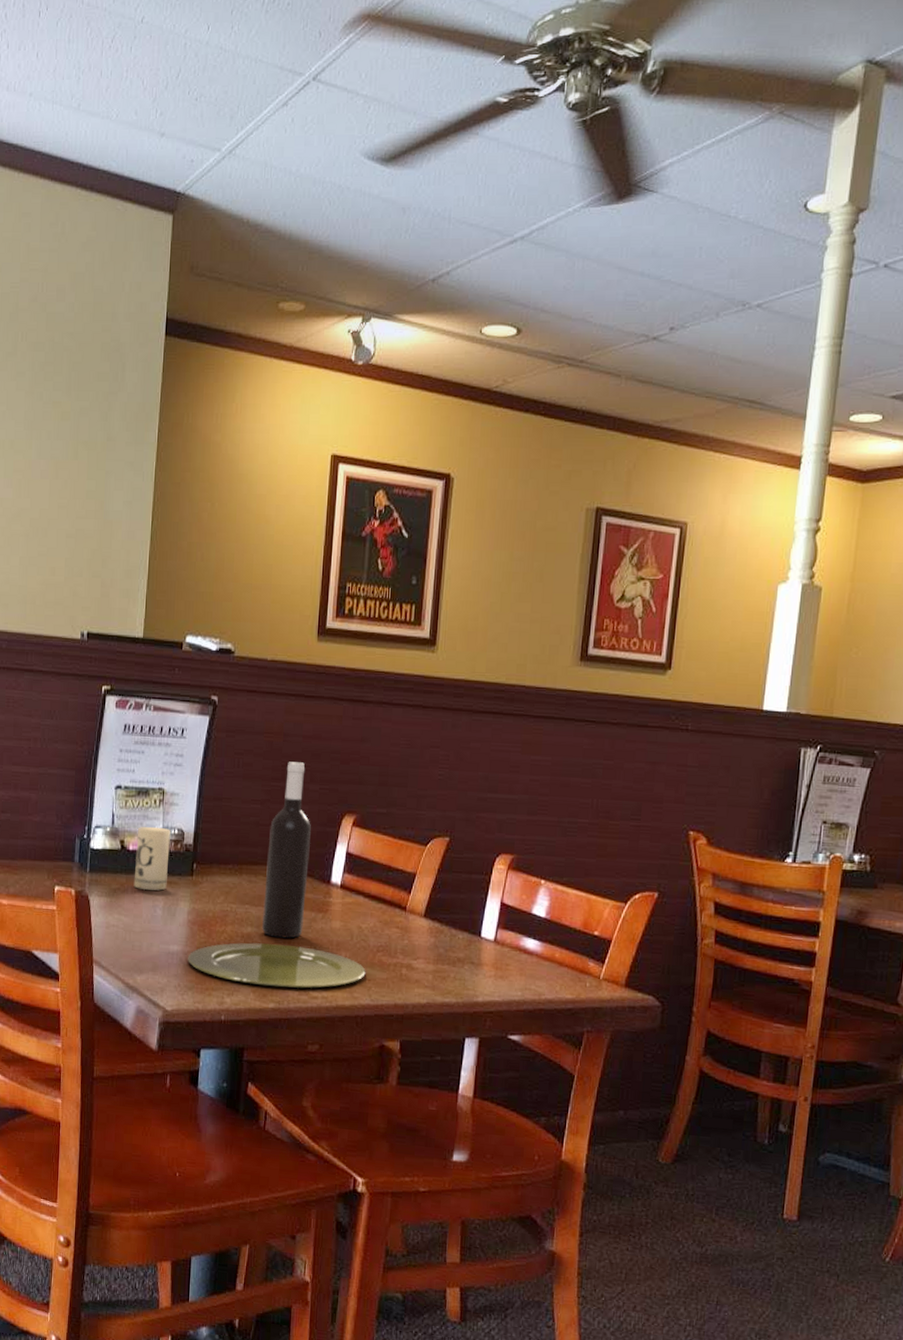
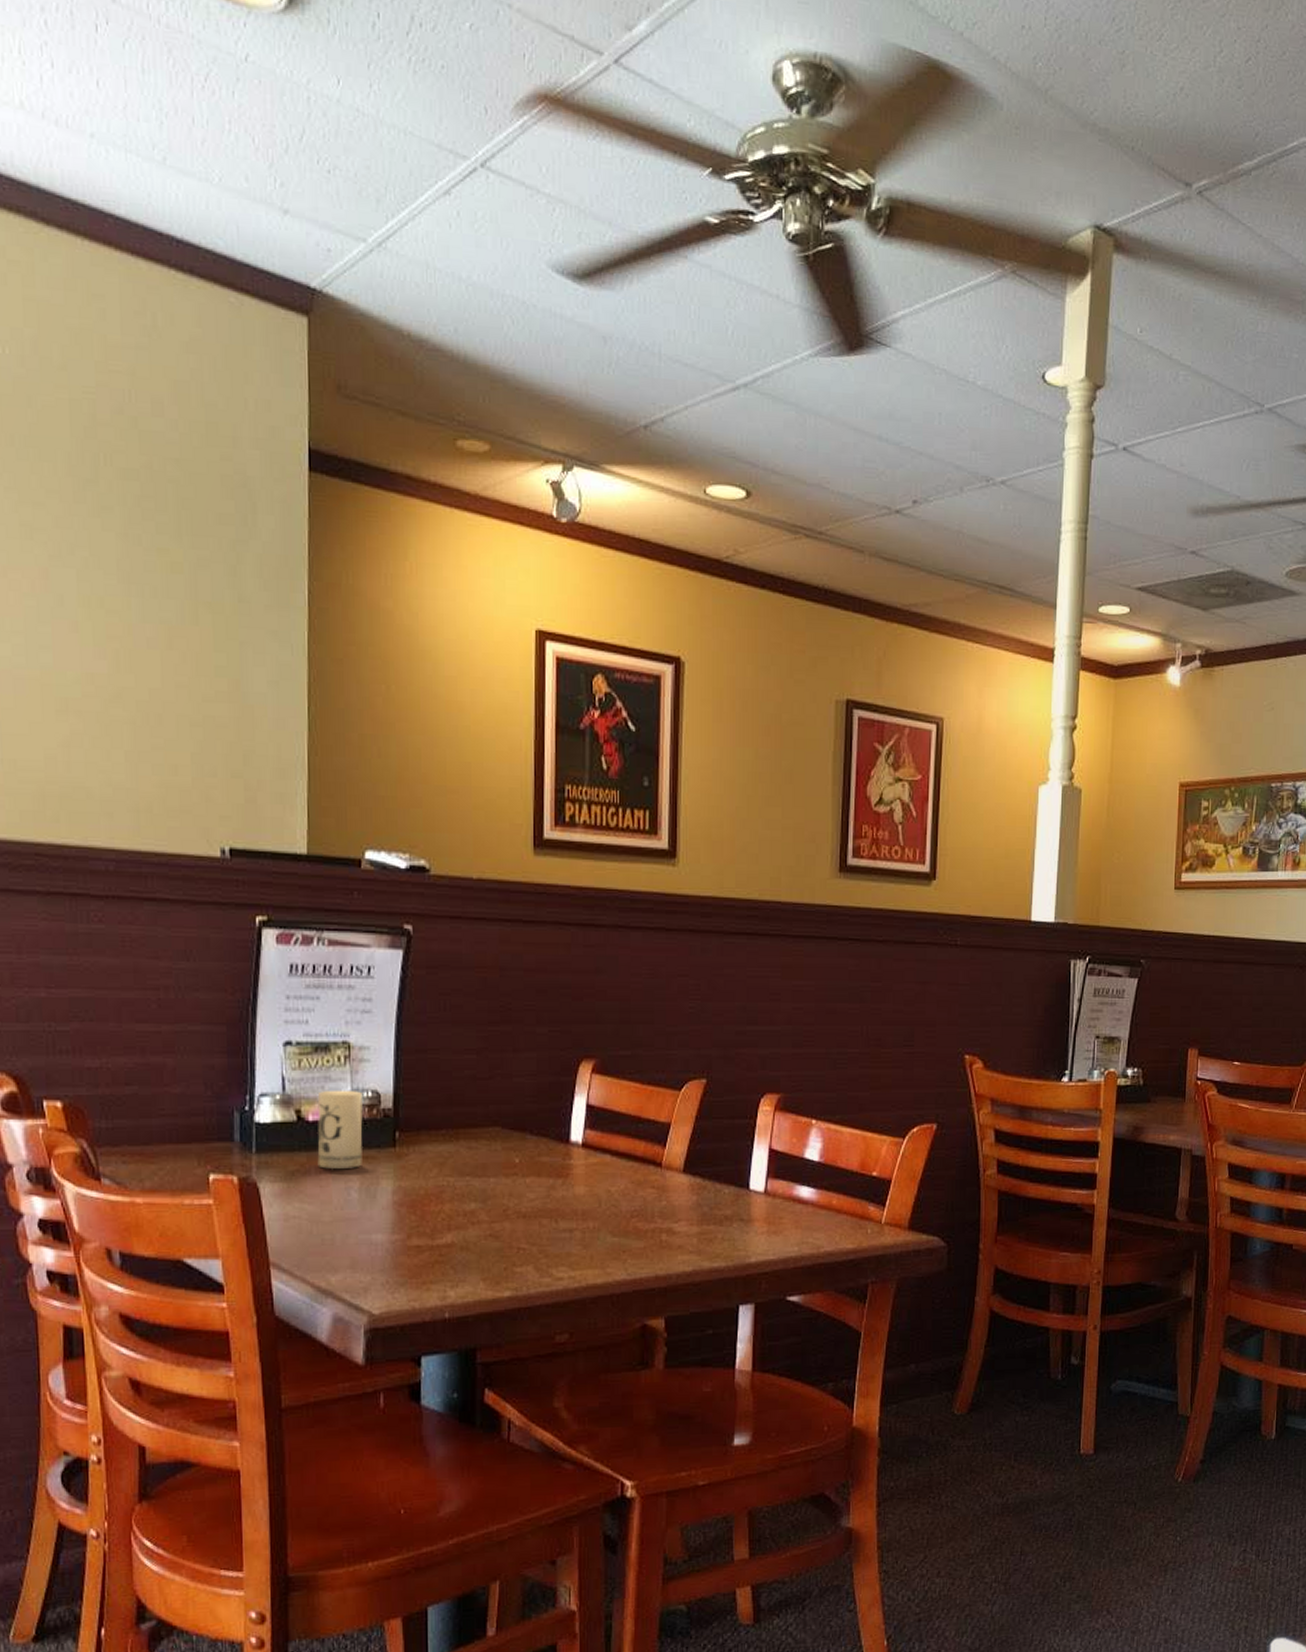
plate: present [188,942,366,989] -> none [397,1220,619,1272]
wine bottle: present [262,761,311,939] -> none [489,1001,542,1212]

